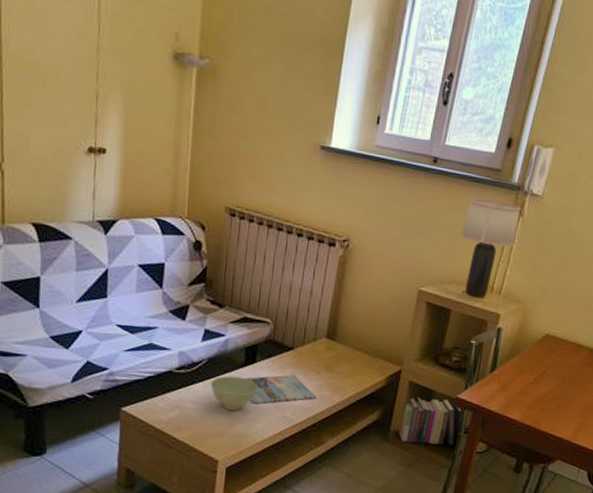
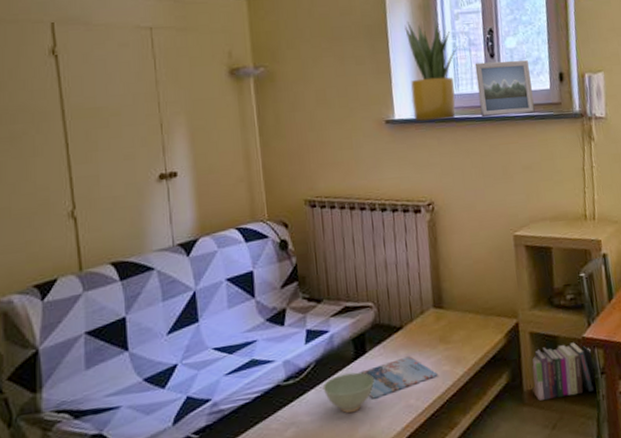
planter: none [350,43,414,161] -> present [404,18,459,122]
picture frame: none [418,107,481,174] -> present [475,60,535,118]
table lamp: present [460,198,521,299] -> none [538,131,594,231]

